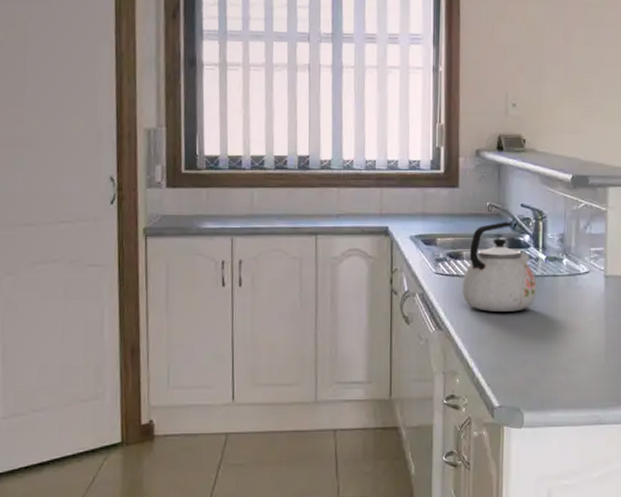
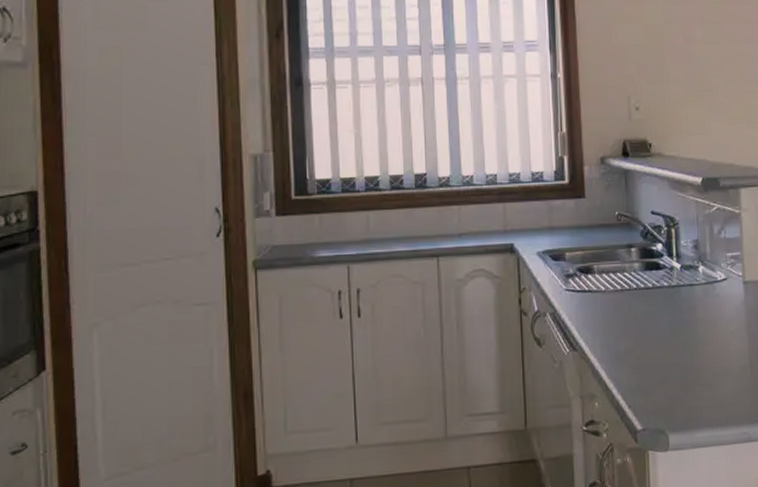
kettle: present [462,221,537,312] -> none [595,230,674,328]

